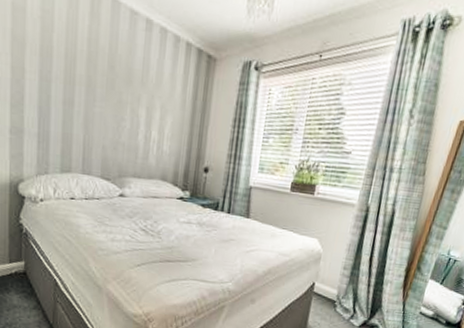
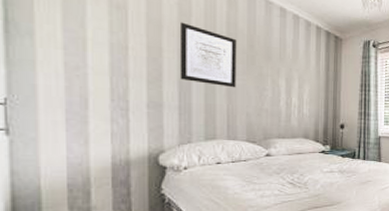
wall art: none [40,38,97,116] -> present [179,22,237,88]

